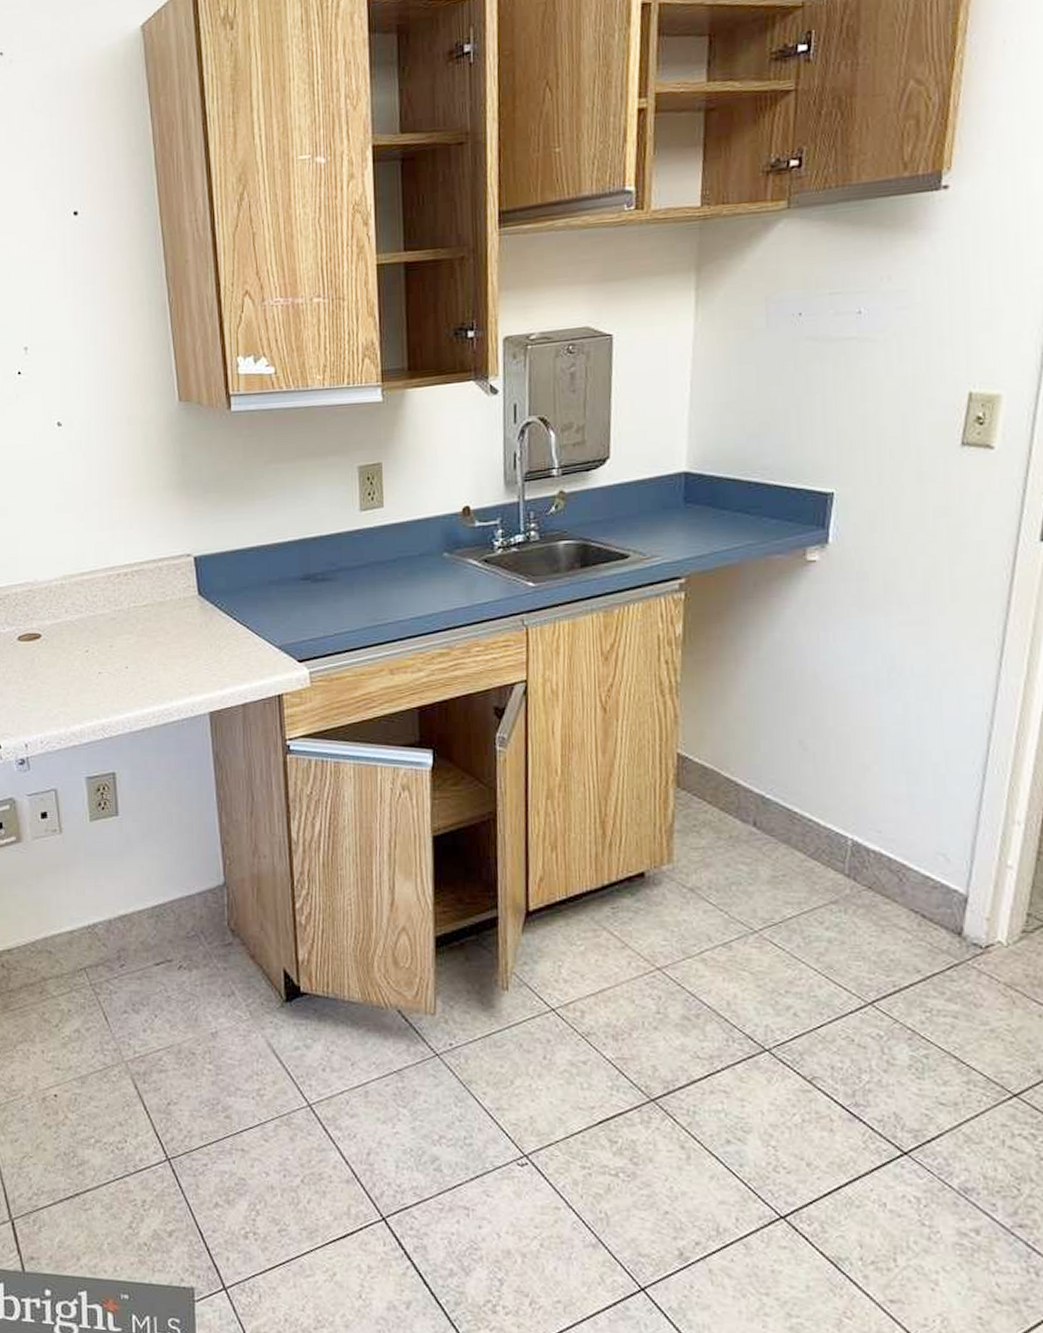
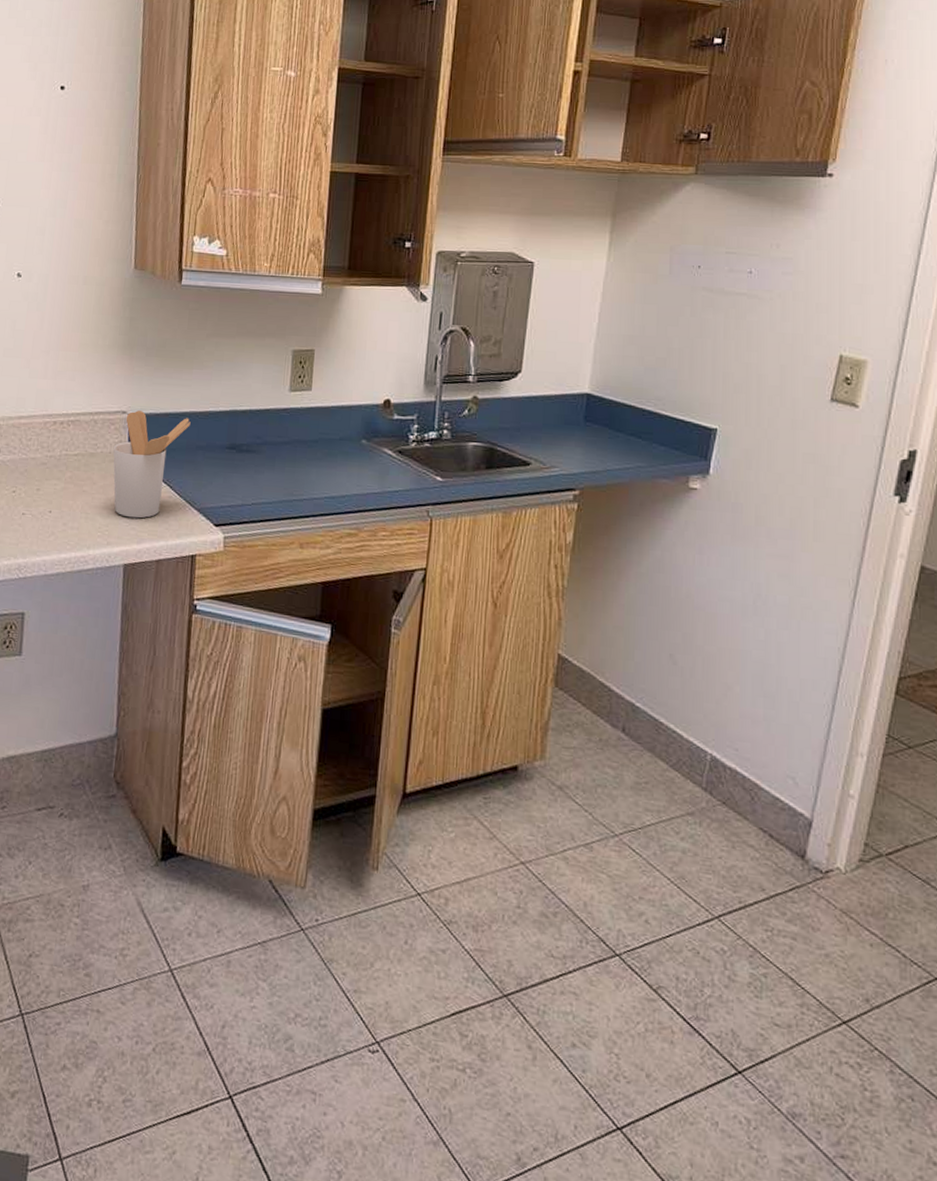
utensil holder: none [182,551,260,664] -> present [113,410,191,519]

